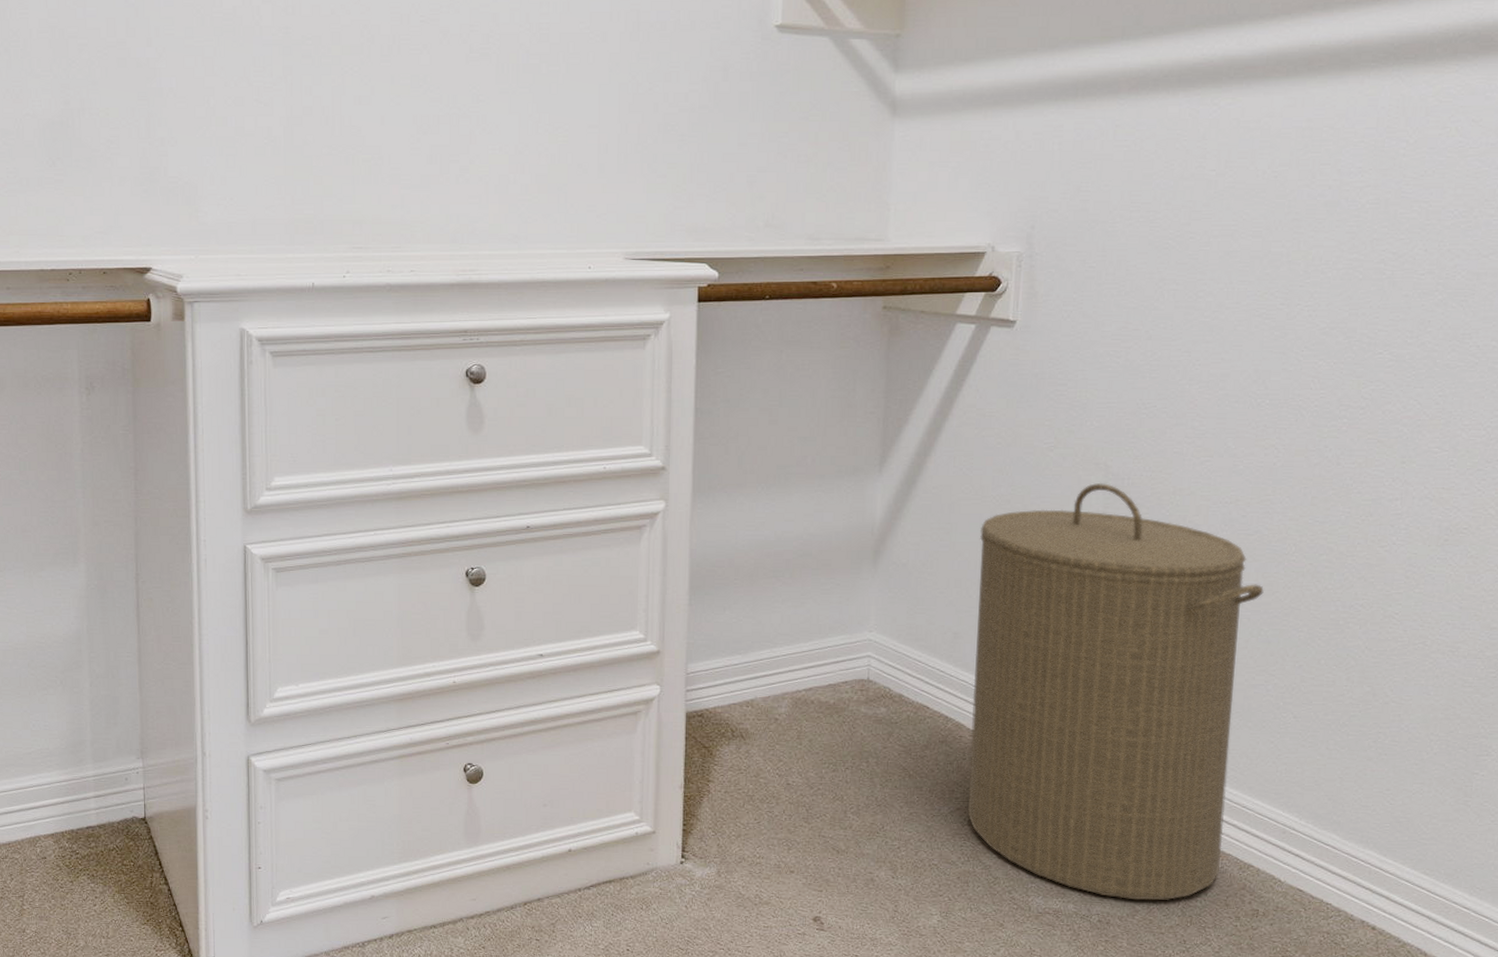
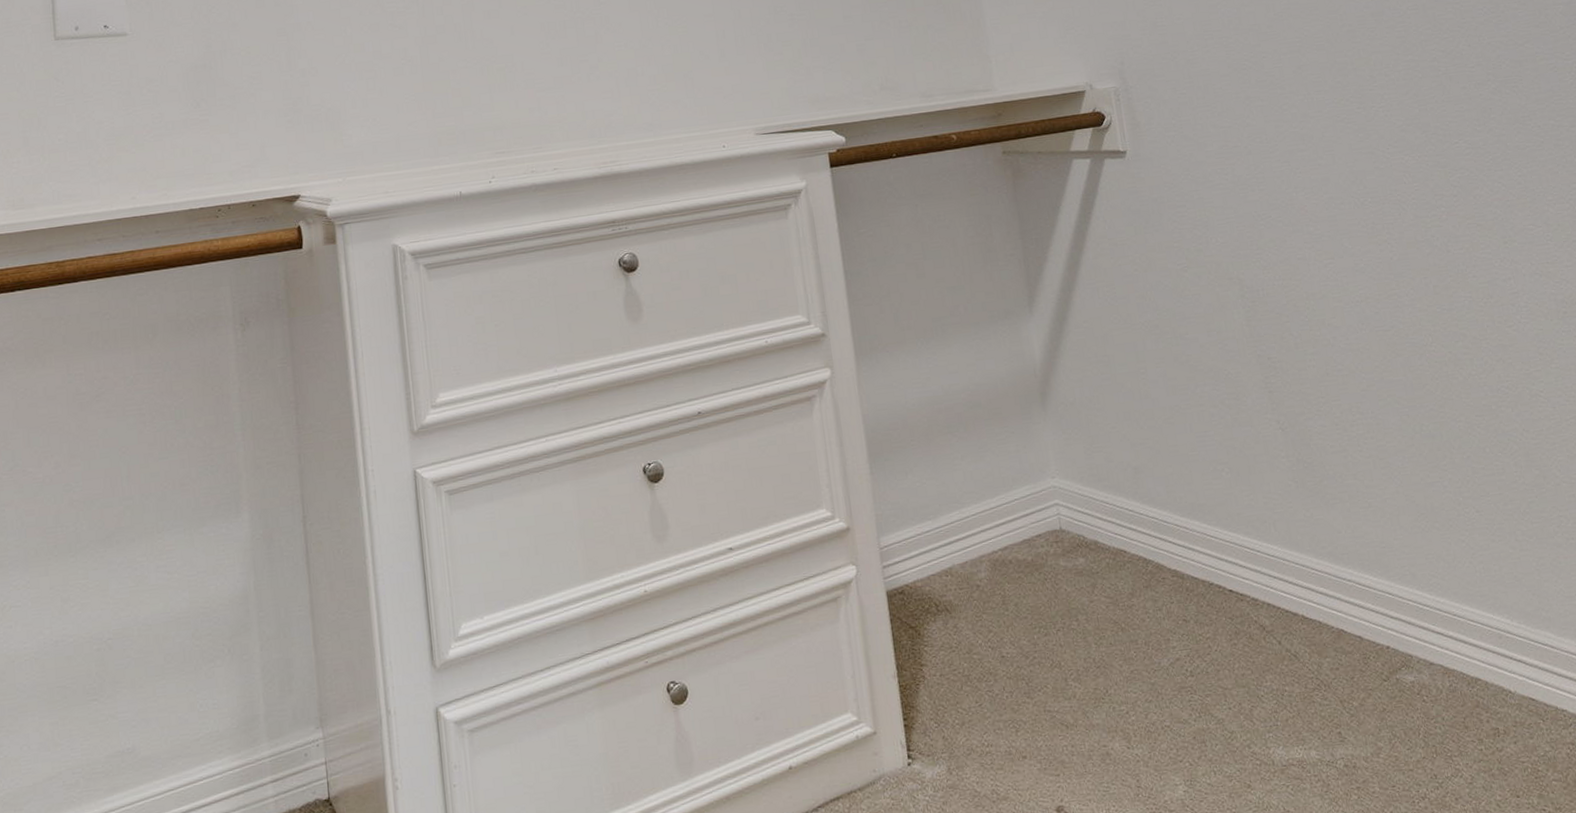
laundry hamper: present [967,482,1264,901] -> none [1137,296,1450,737]

